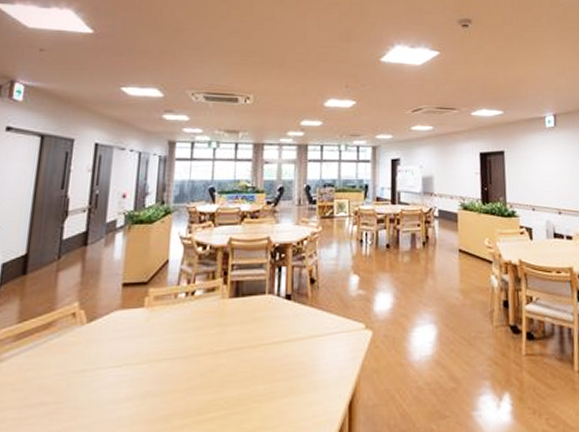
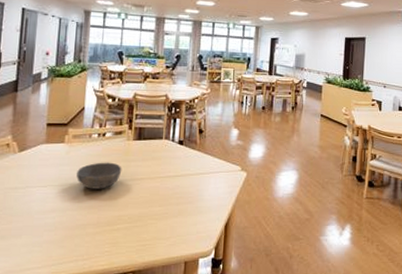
bowl: none [159,328,216,366] -> present [77,162,122,189]

